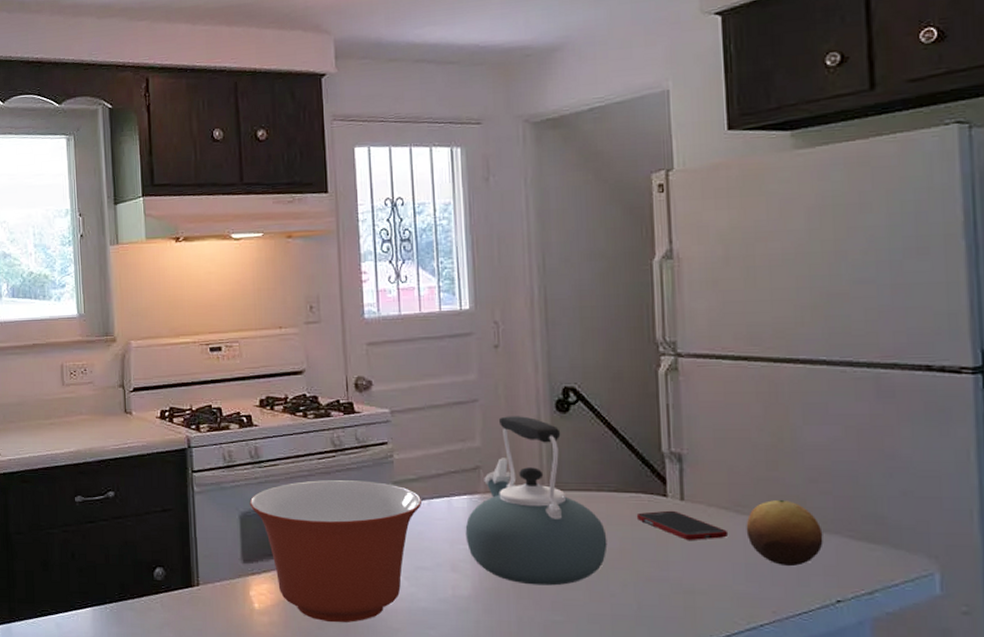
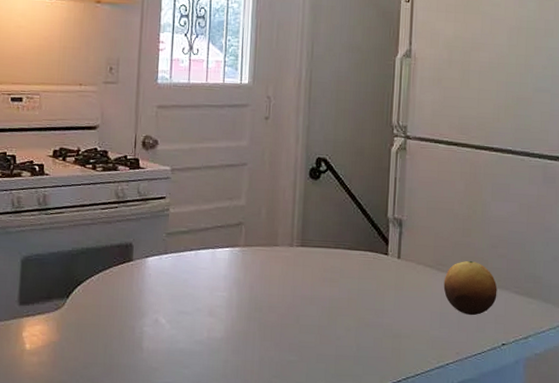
mixing bowl: present [249,480,423,622] -> none [32,229,191,362]
kettle: present [465,416,608,586] -> none [224,179,339,330]
cell phone: present [636,510,729,540] -> none [363,266,431,293]

